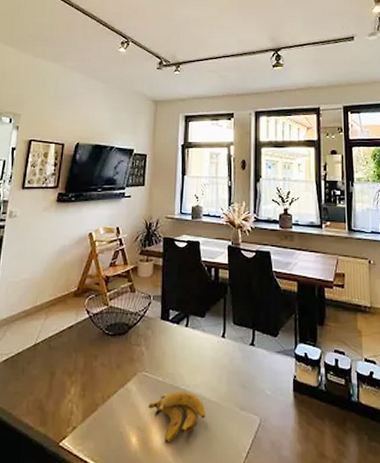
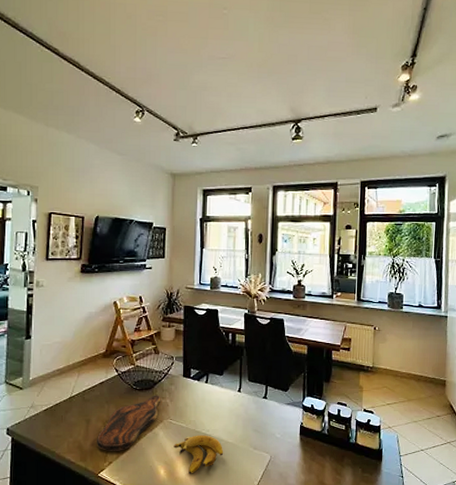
cutting board: none [60,341,136,412] -> present [97,395,161,451]

